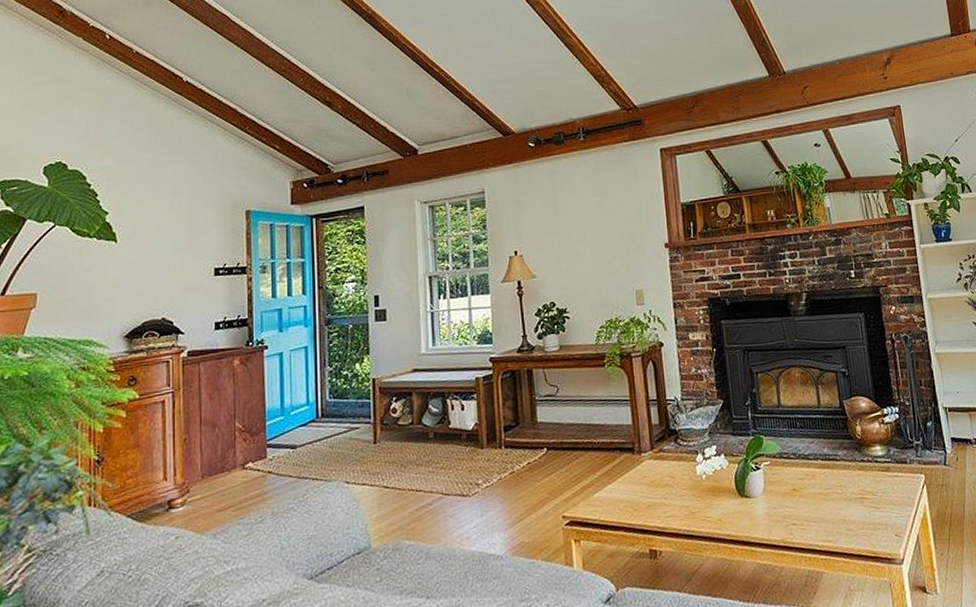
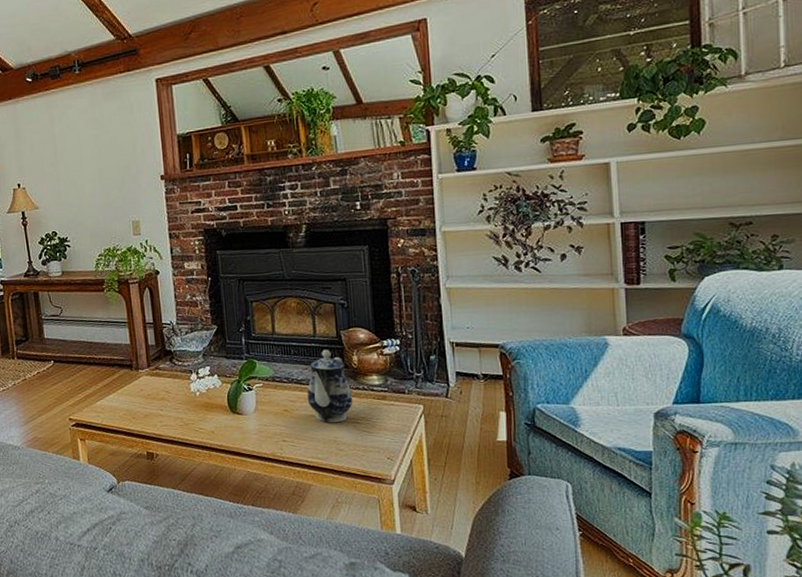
teapot: none [814,420,859,501] -> present [307,349,353,423]

